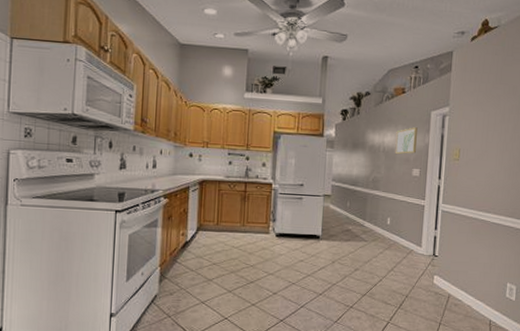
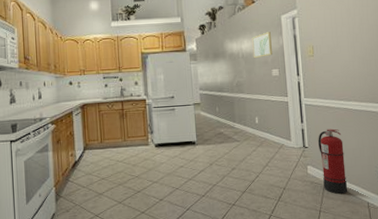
fire extinguisher: none [448,239,475,309] -> present [318,128,348,194]

